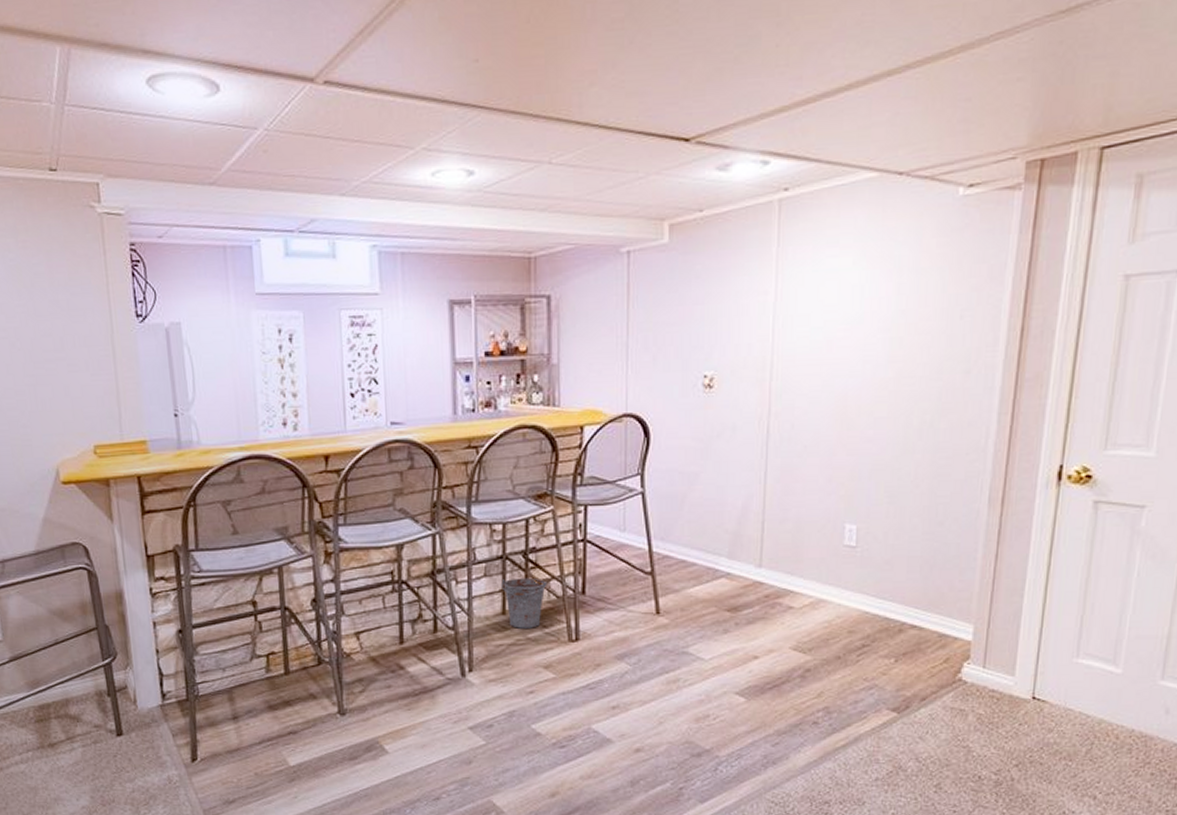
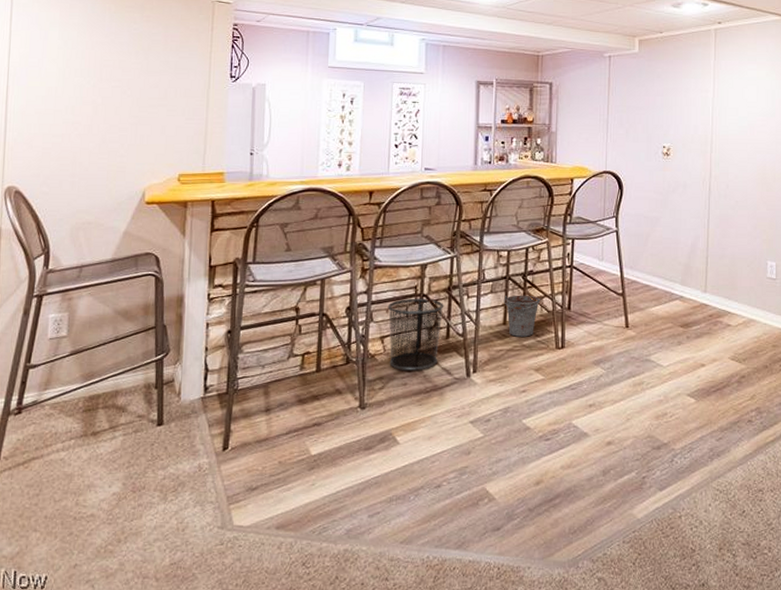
waste bin: none [360,585,429,671] -> present [387,298,444,370]

